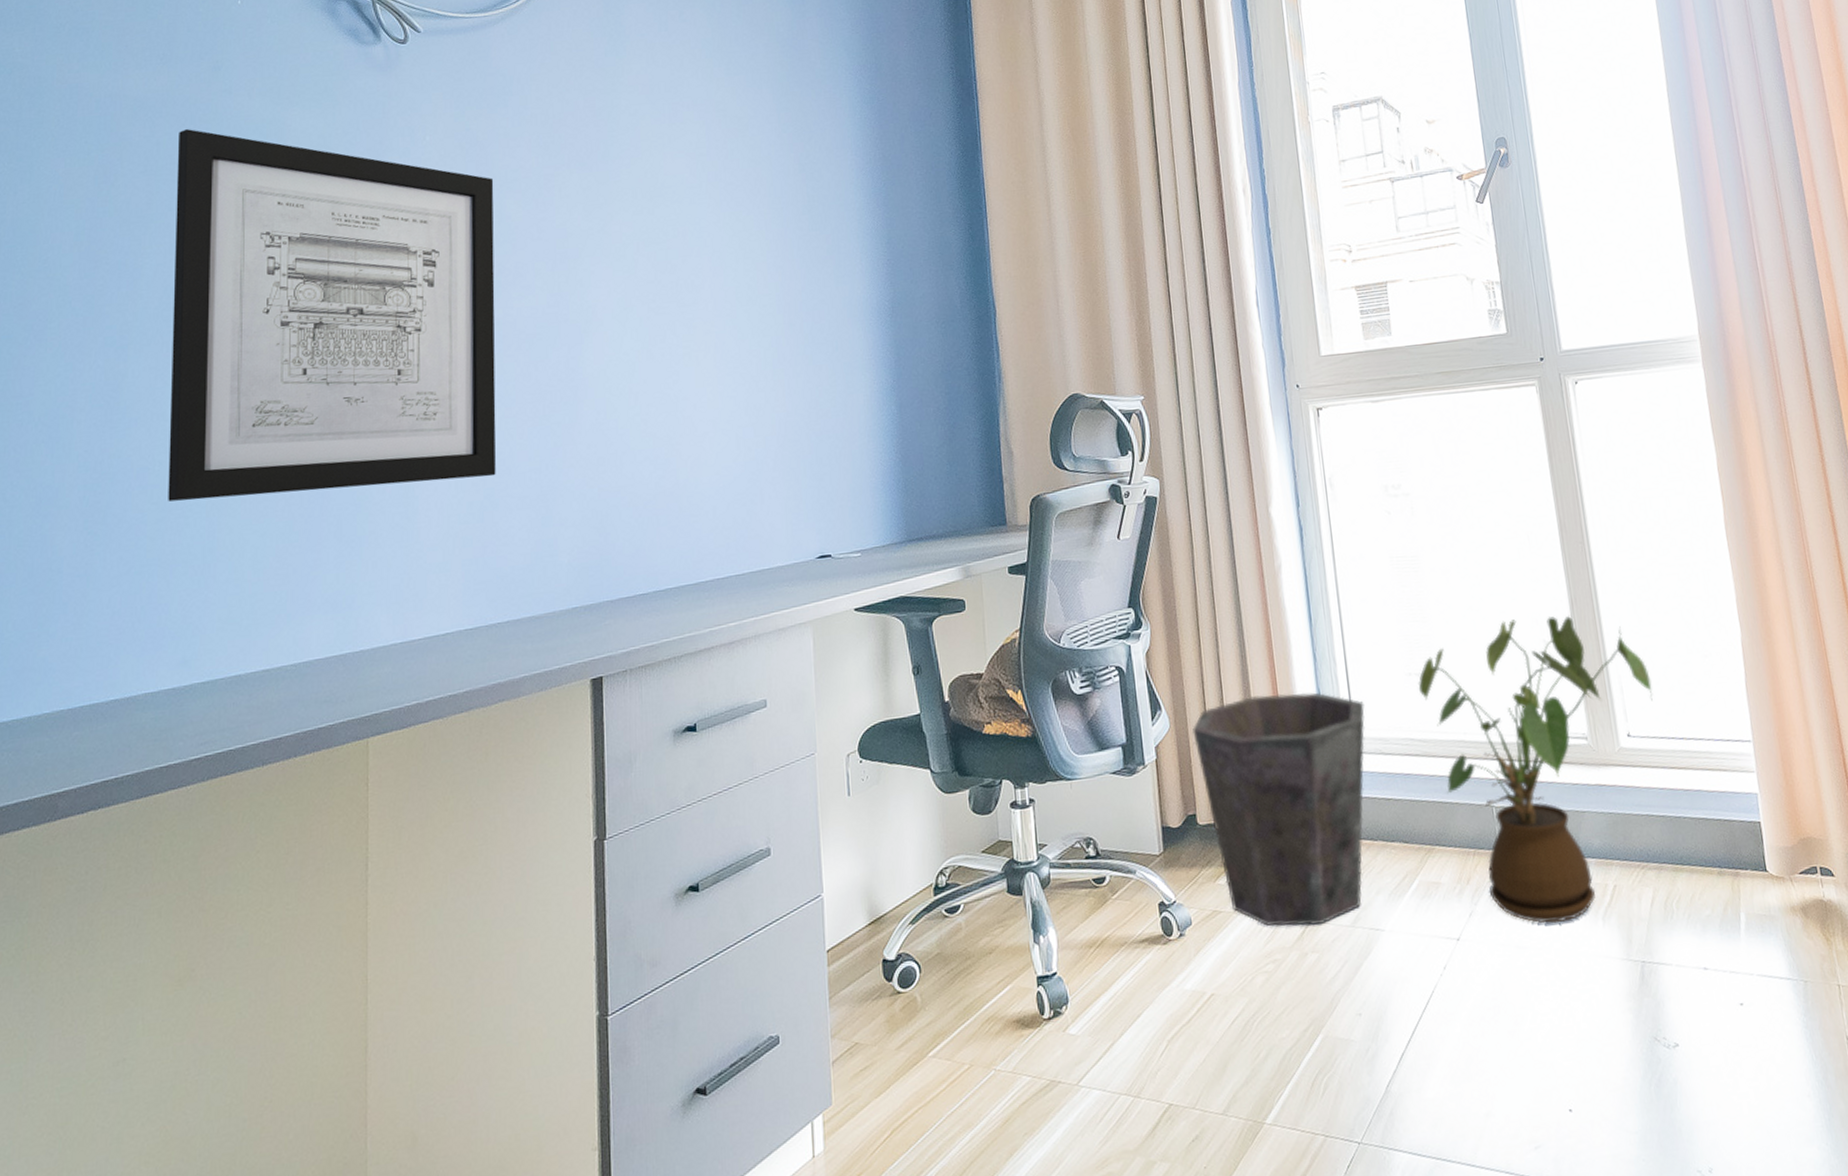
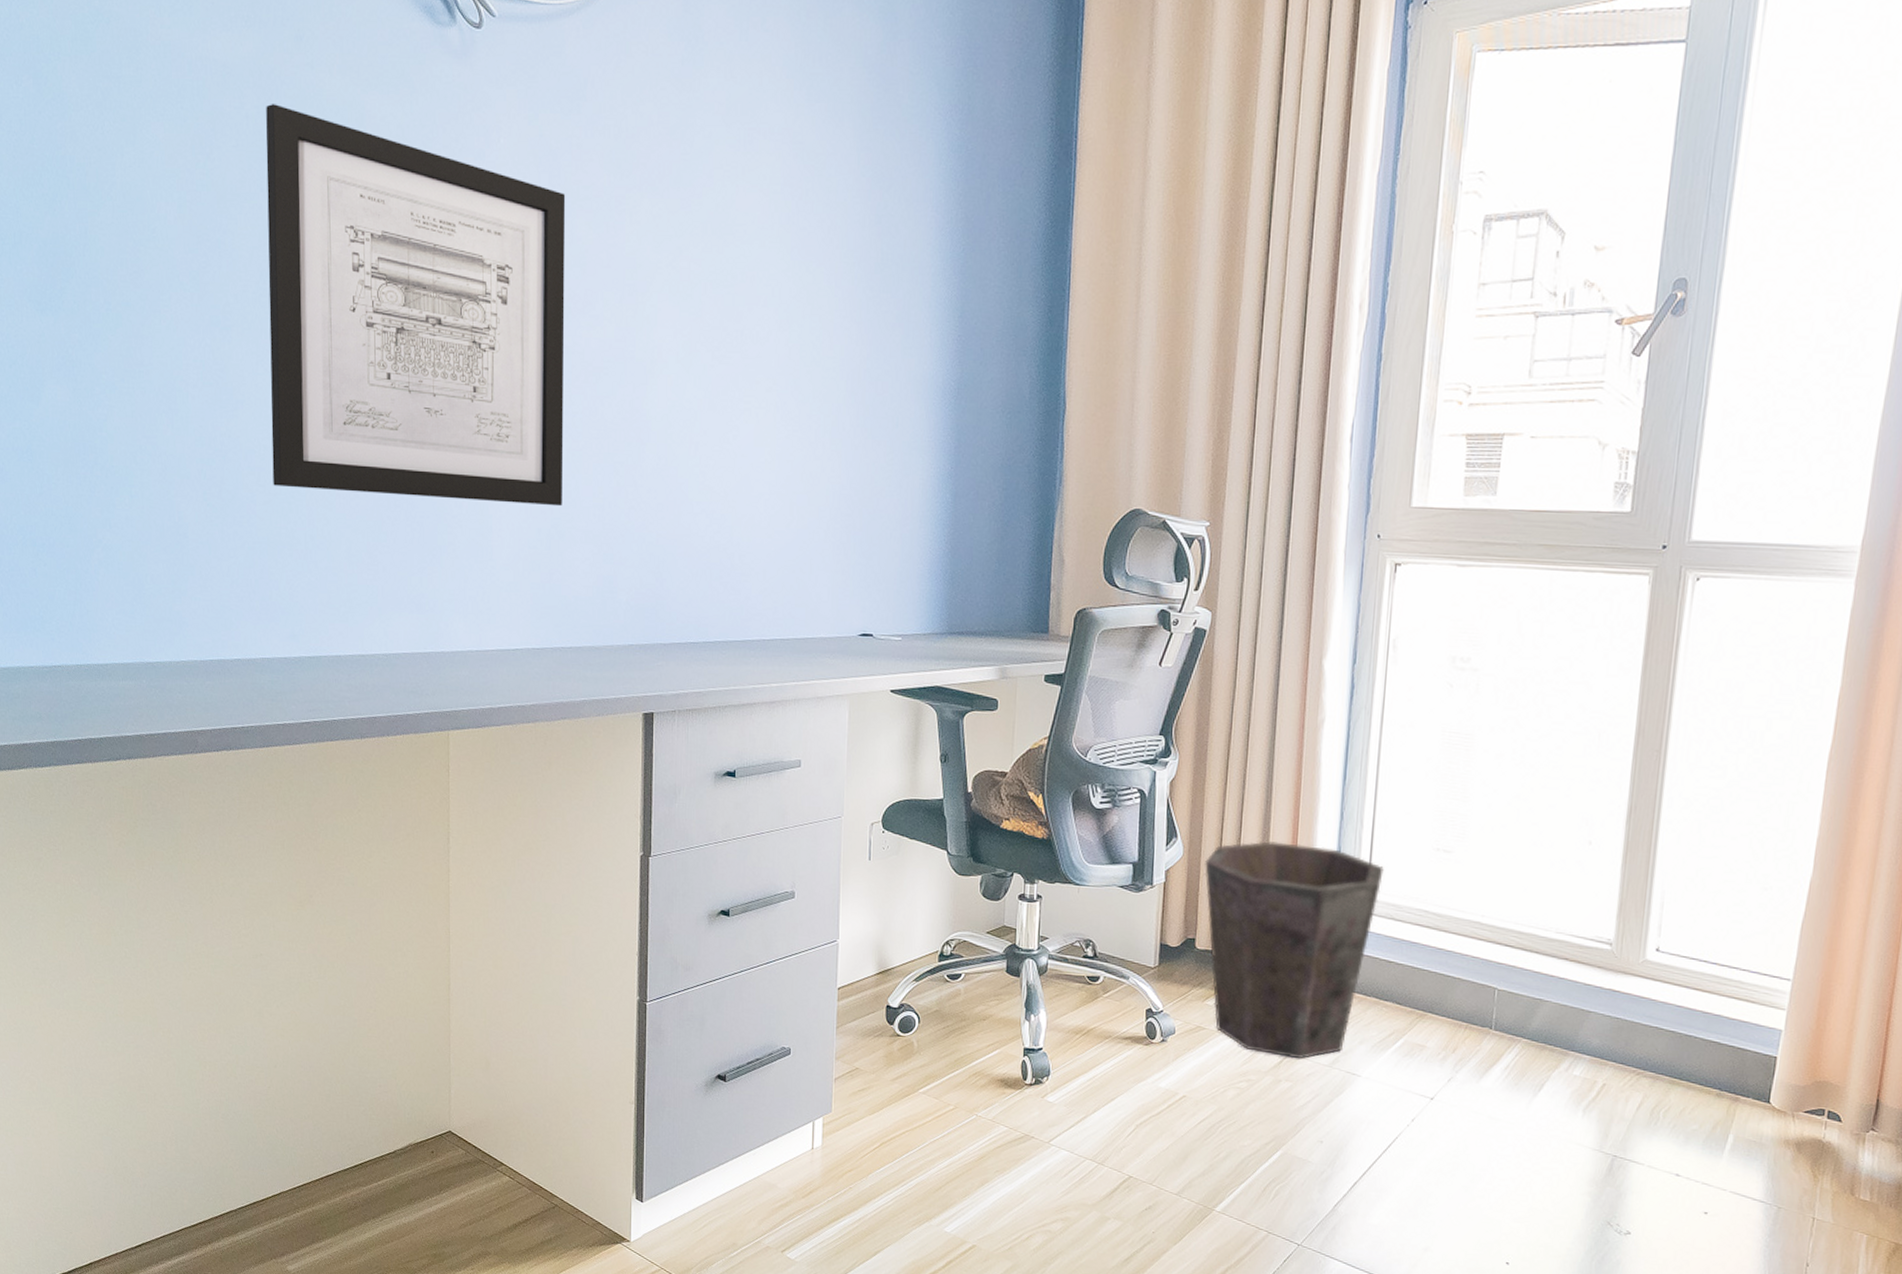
house plant: present [1417,615,1653,923] -> none [1443,815,1697,1105]

